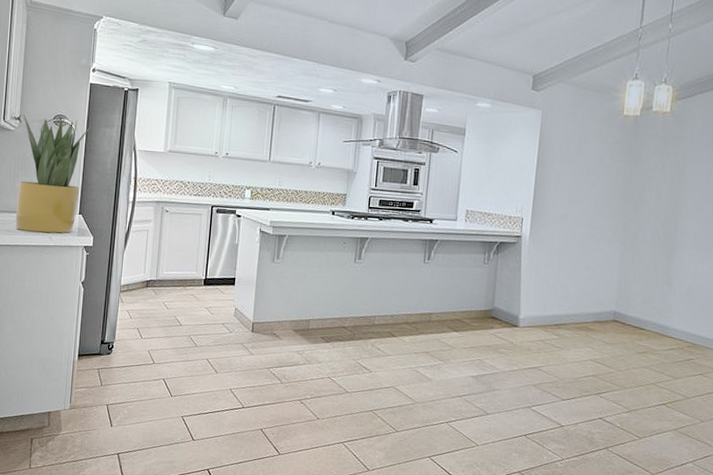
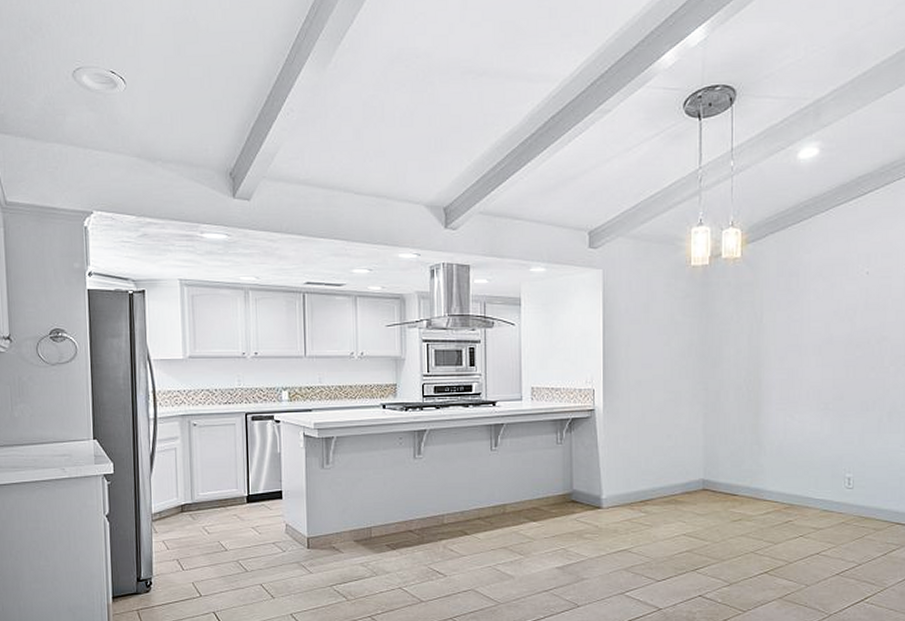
planter: present [15,114,93,234] -> none [13,331,97,465]

